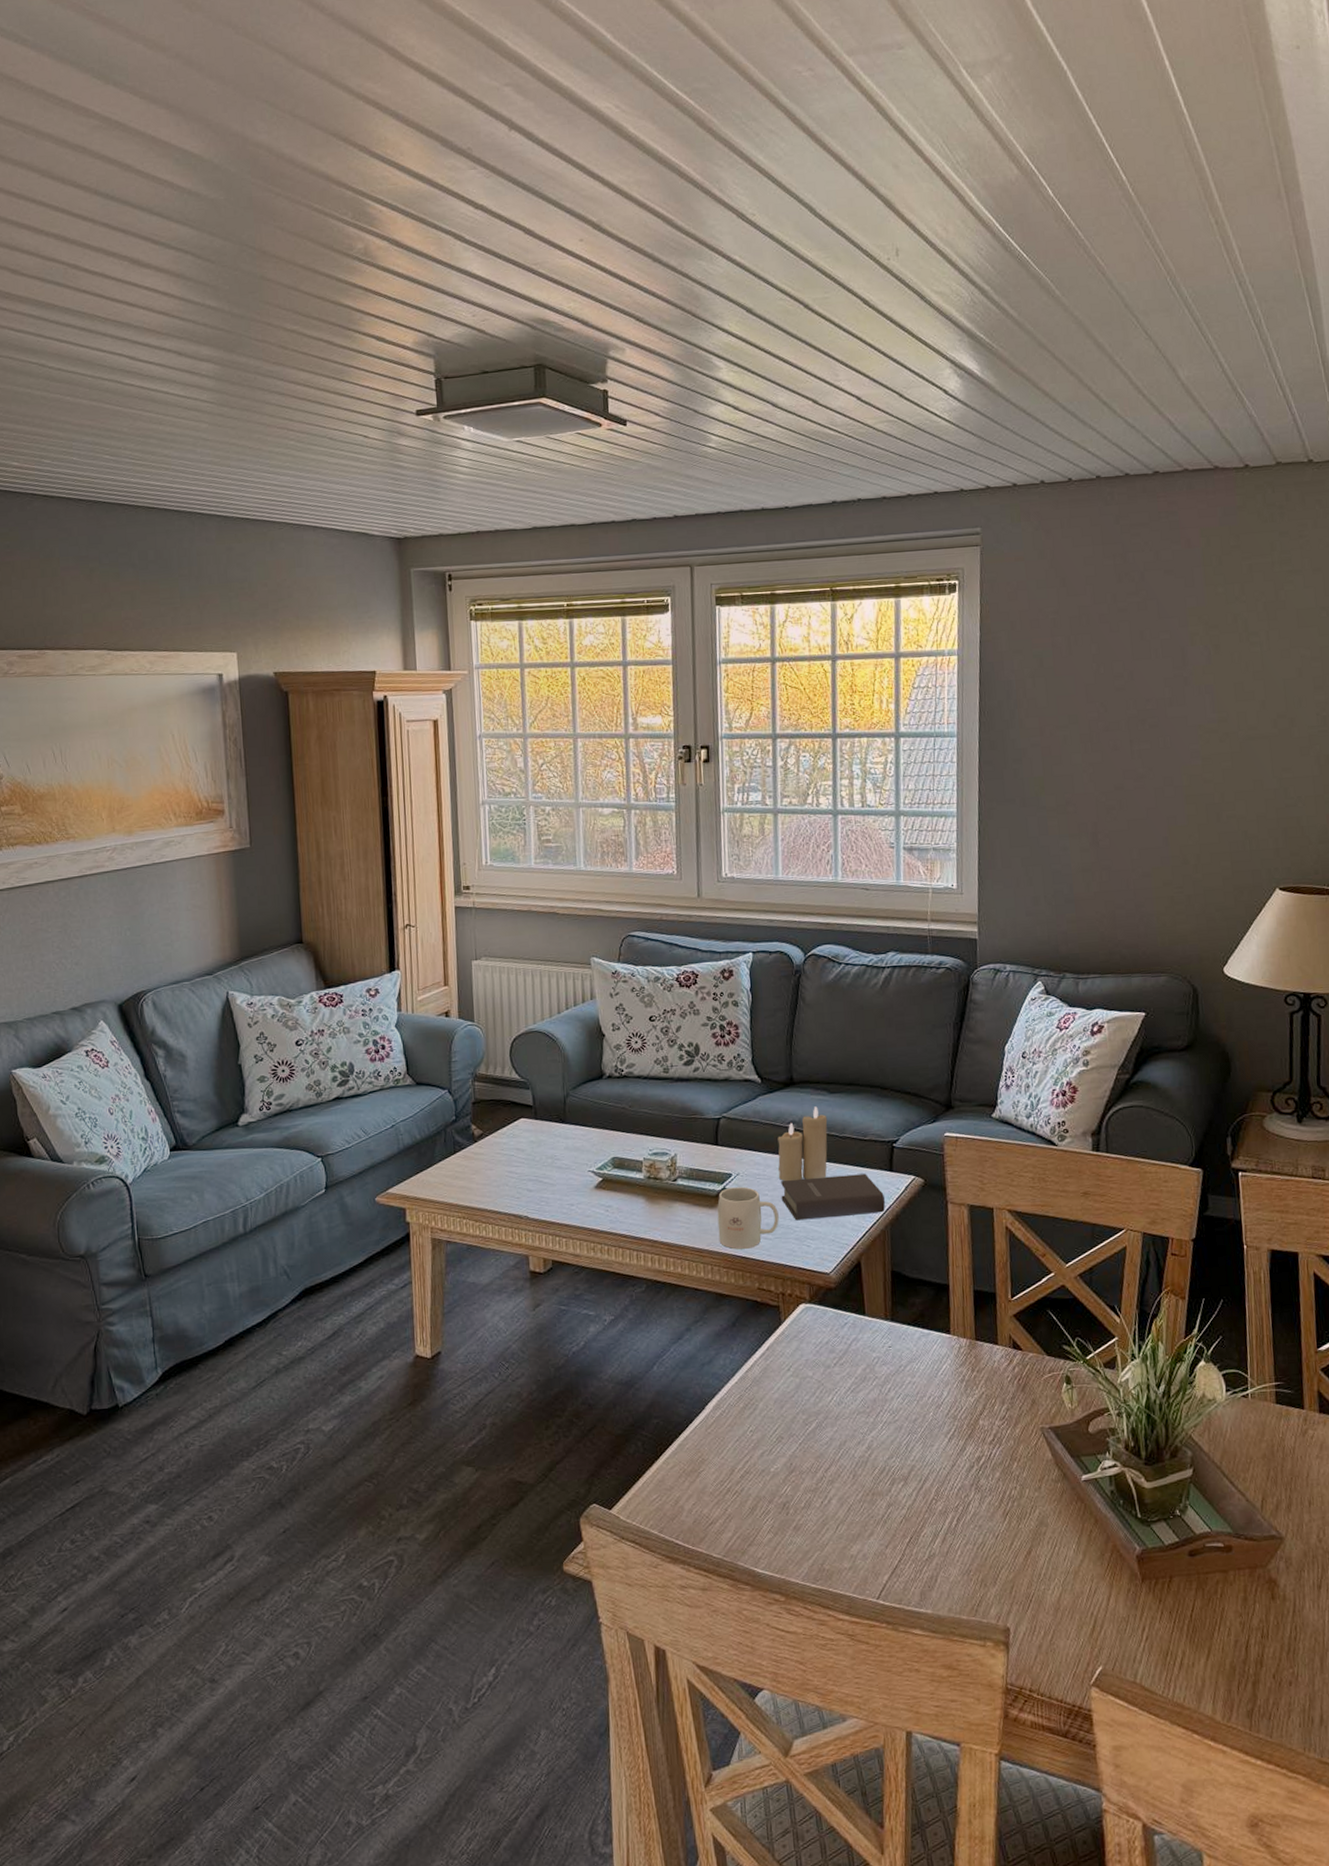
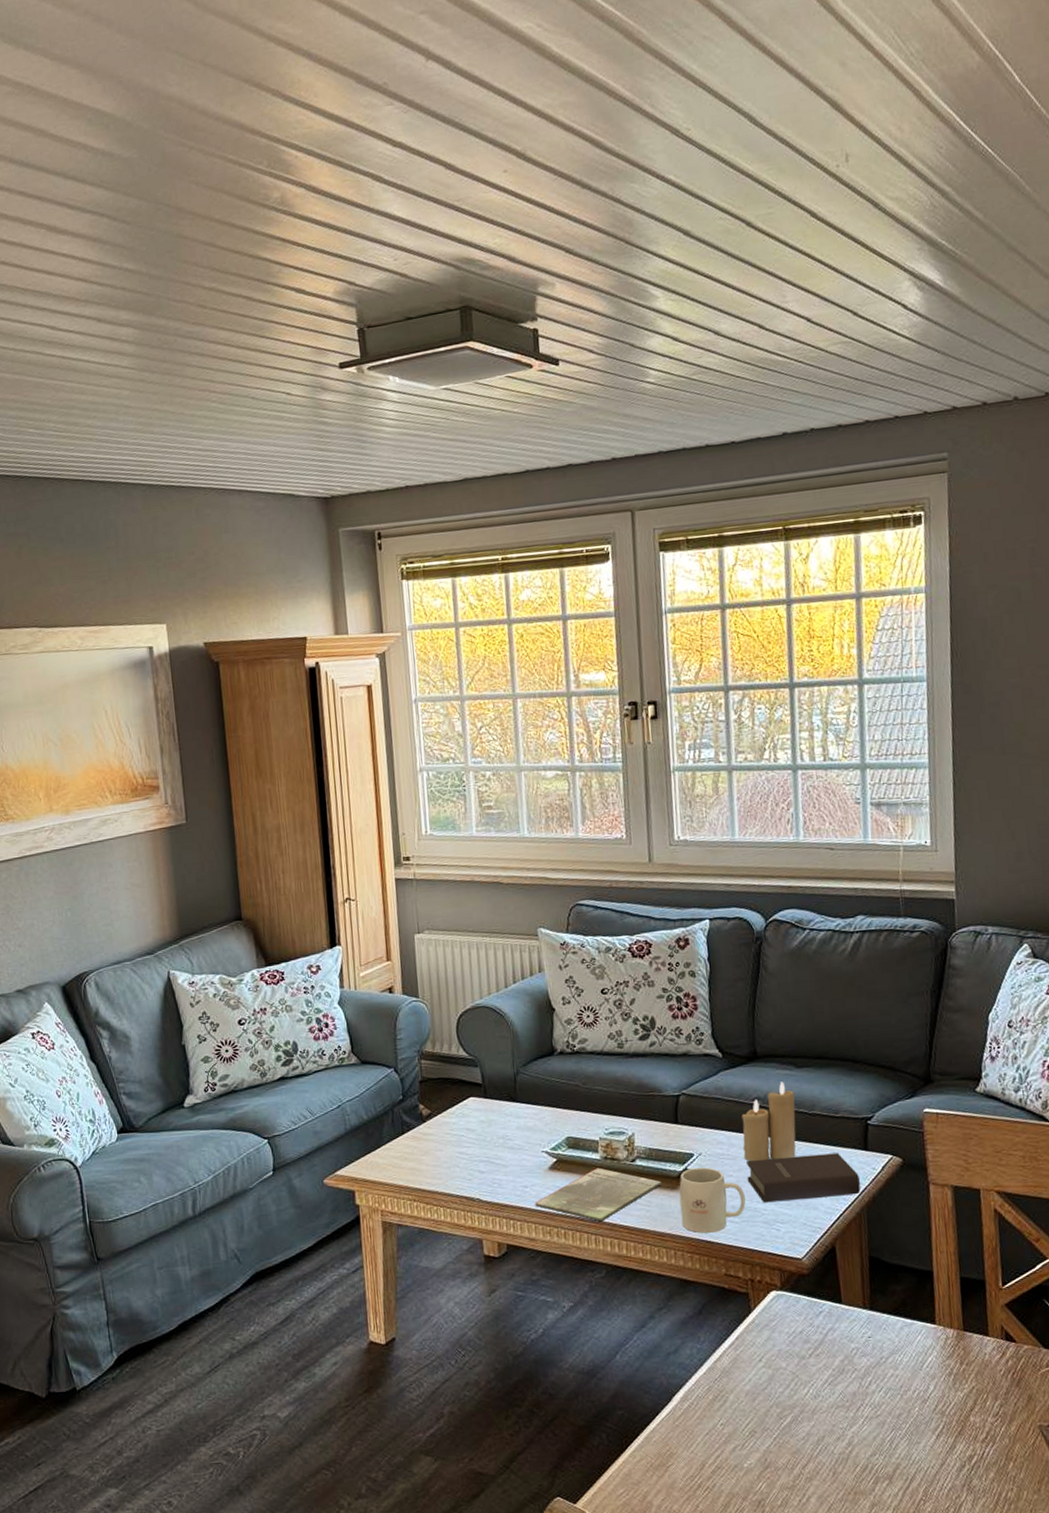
magazine: none [580,1187,701,1239] -> present [535,1168,662,1222]

